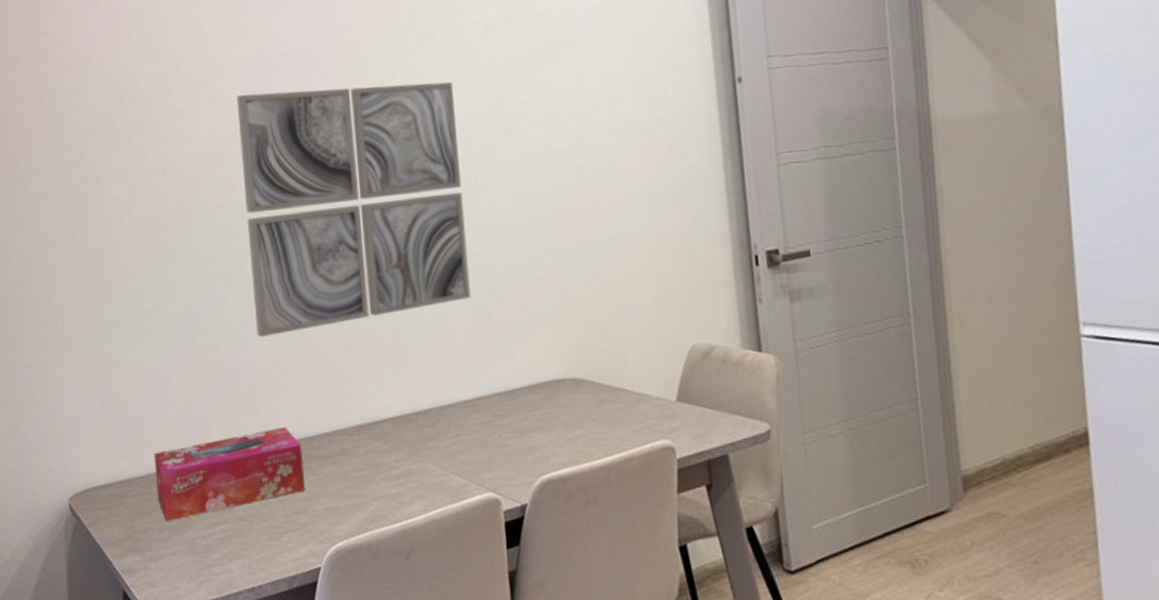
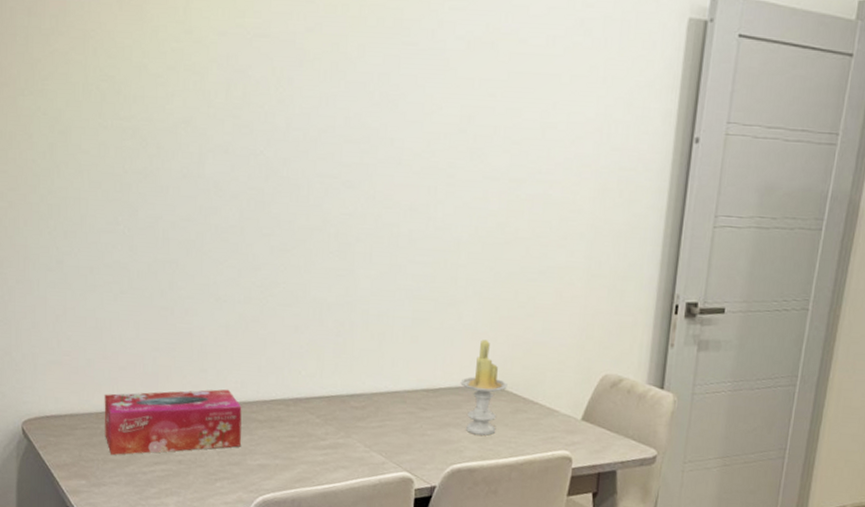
wall art: present [236,82,471,337] -> none [210,69,427,307]
candle: none [535,327,588,437] -> present [460,339,508,436]

